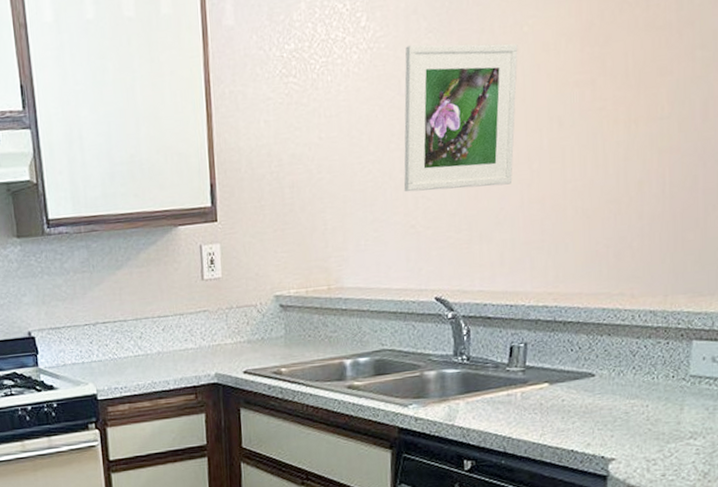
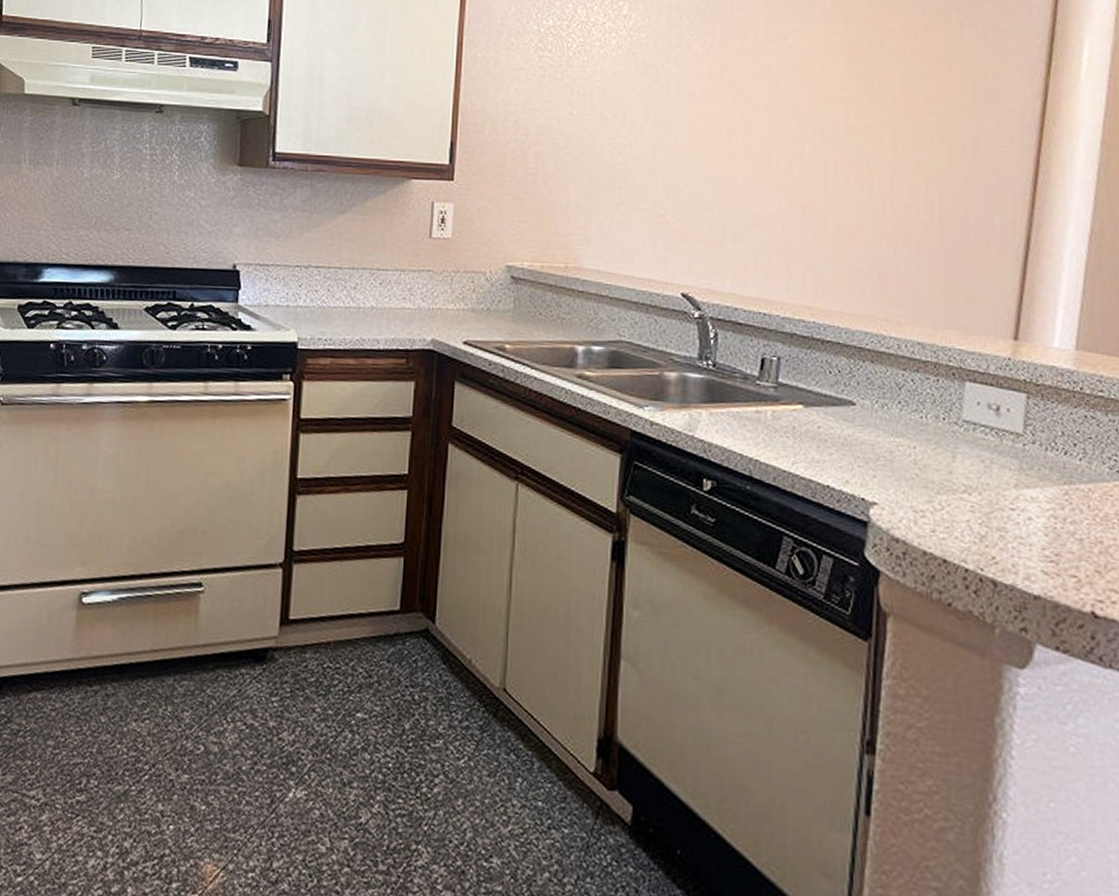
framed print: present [403,43,518,192] -> none [655,39,782,188]

